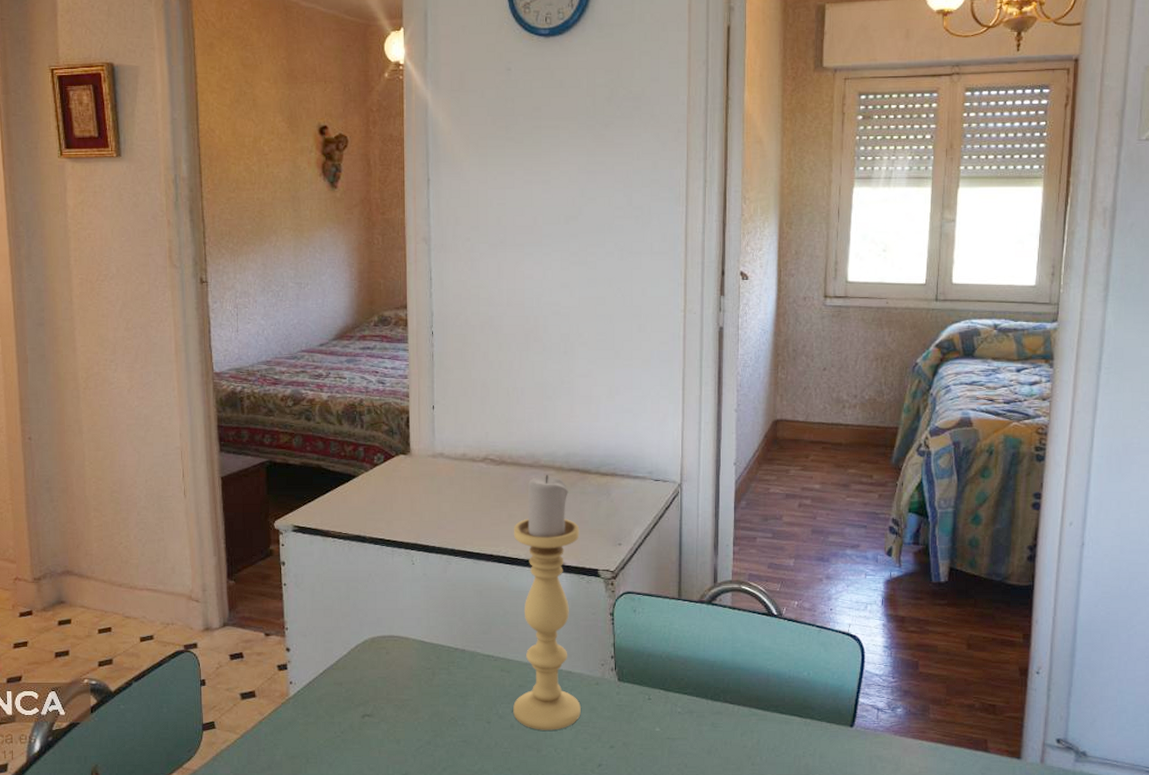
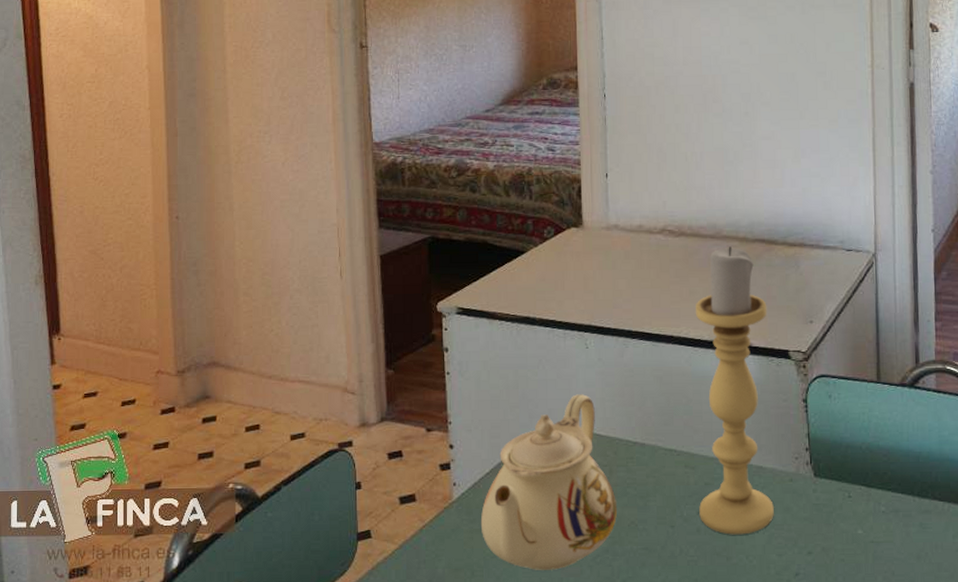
teapot: none [314,605,438,758] -> present [480,394,617,570]

